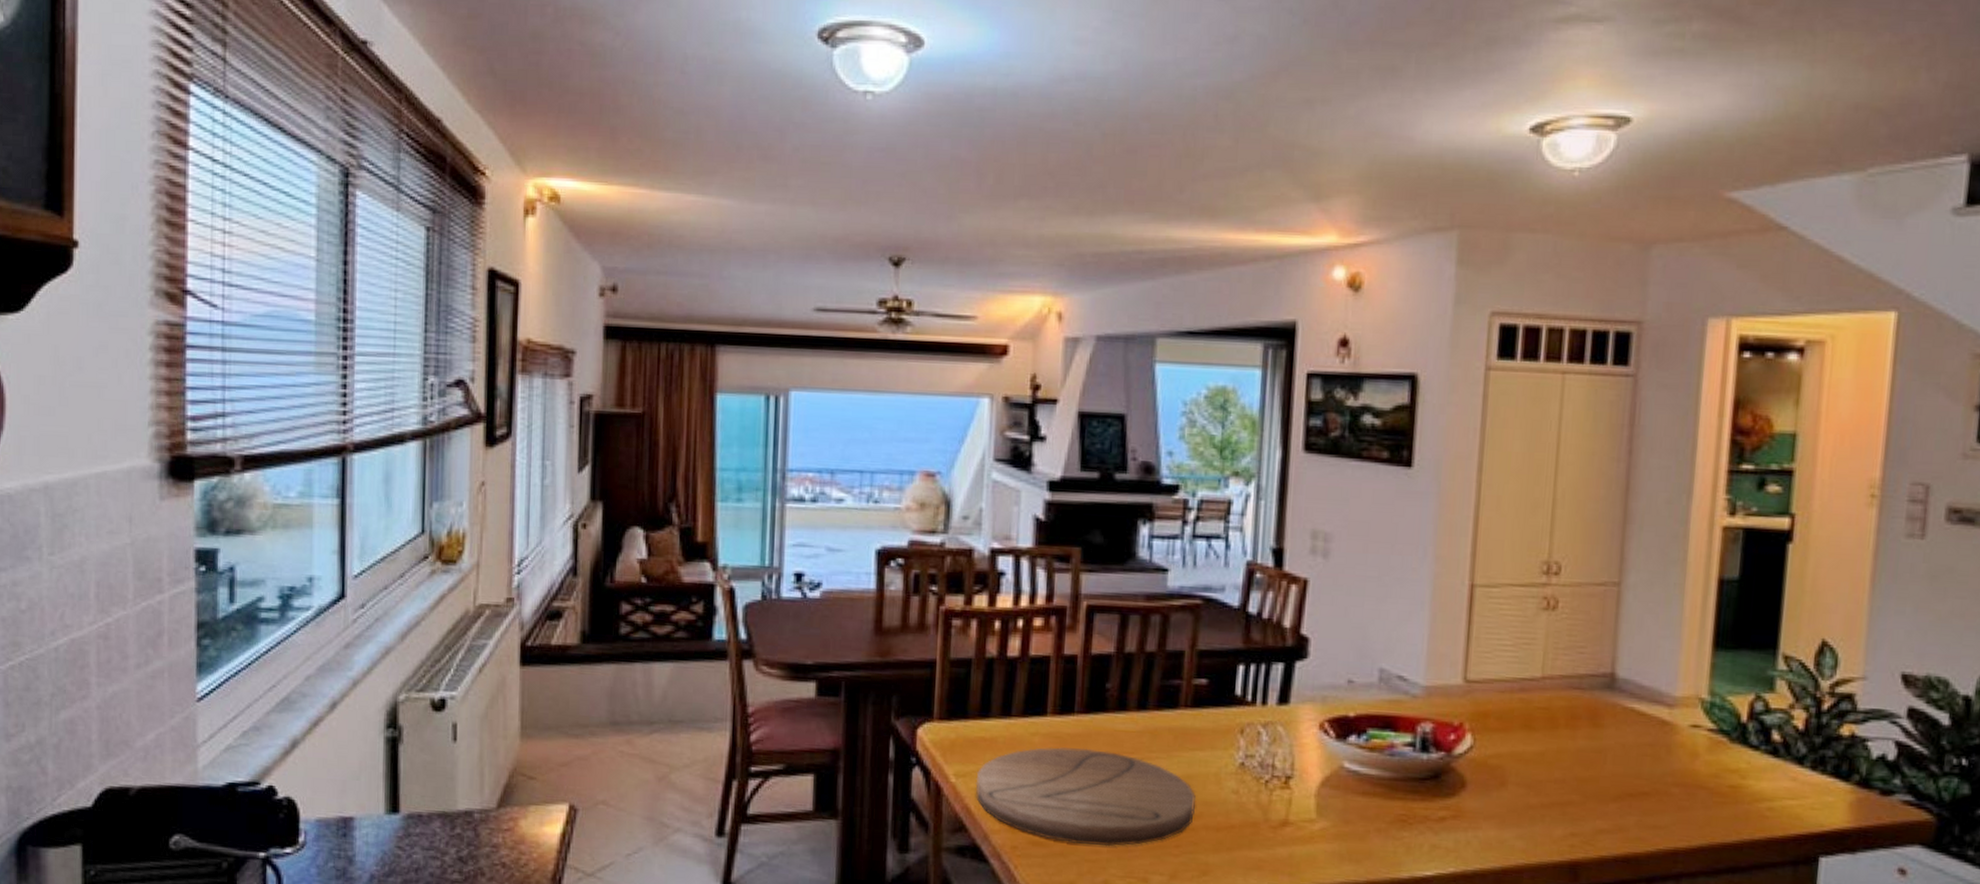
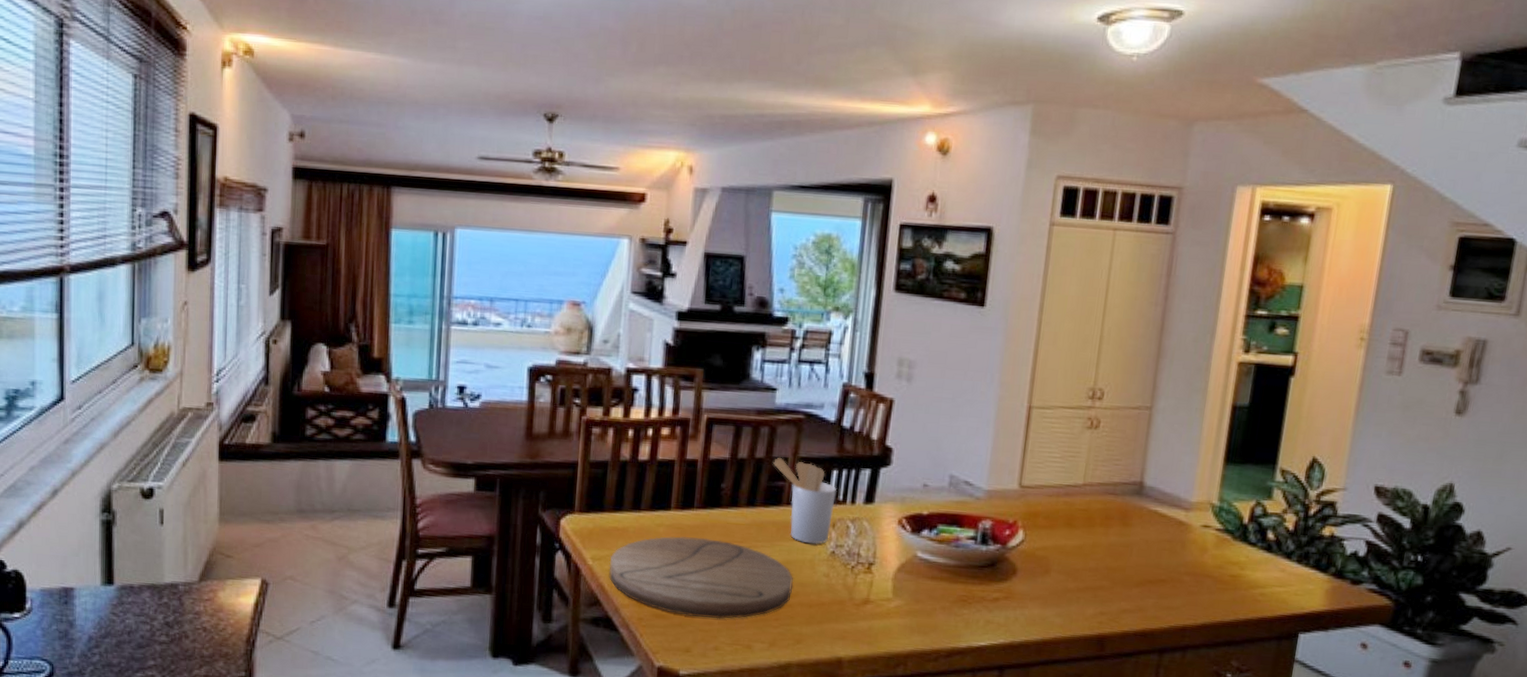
utensil holder: none [1166,650,1244,755] -> present [772,457,836,544]

